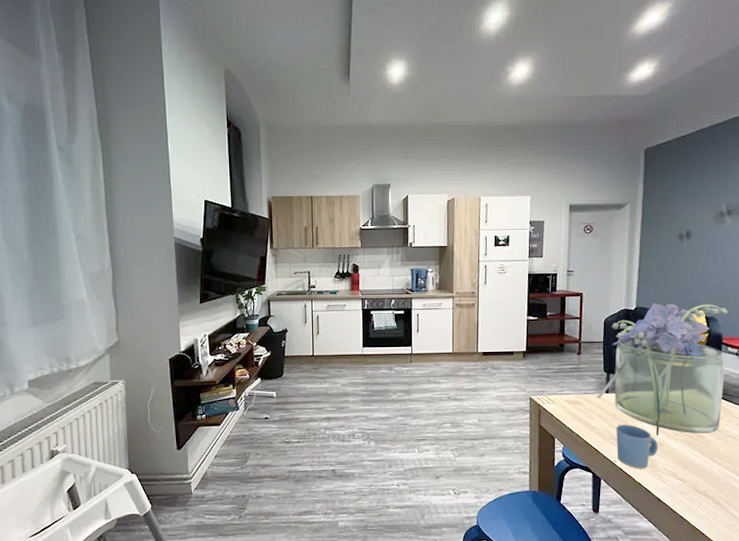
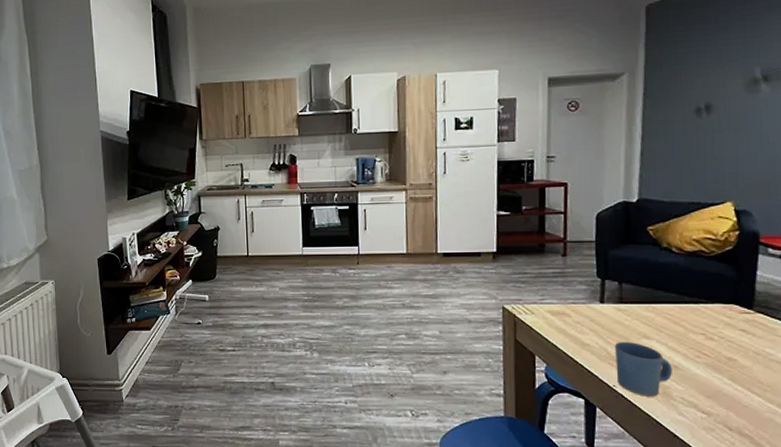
flower bouquet: present [597,302,729,435] -> none [589,193,768,357]

